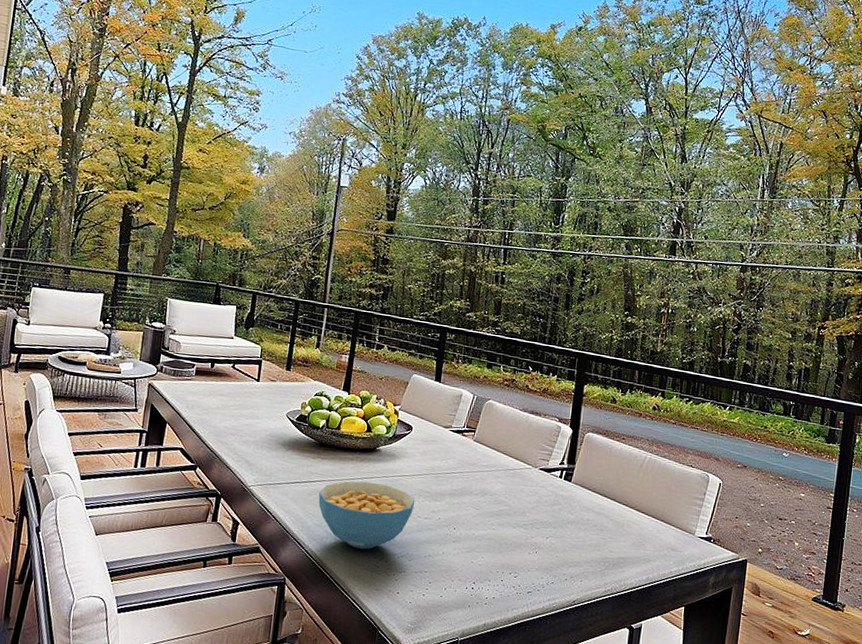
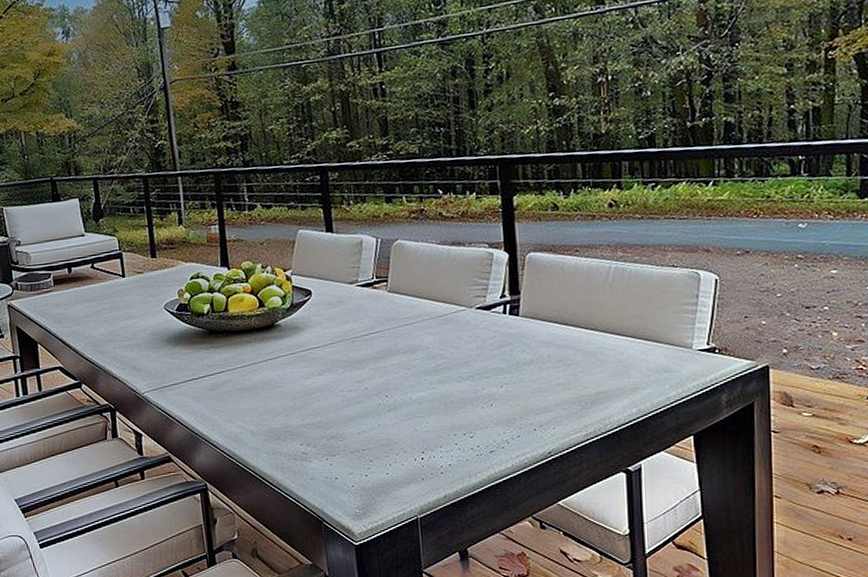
cereal bowl: present [318,481,416,550] -> none [221,362,334,439]

